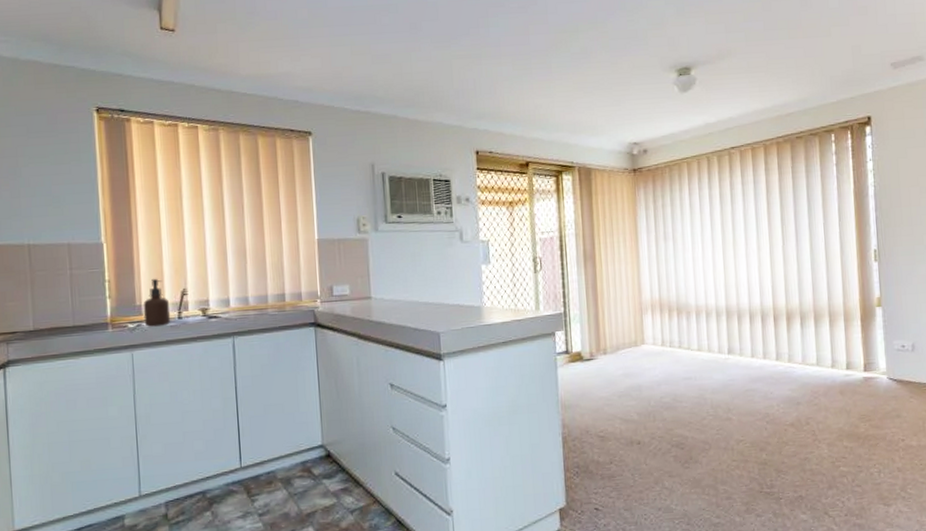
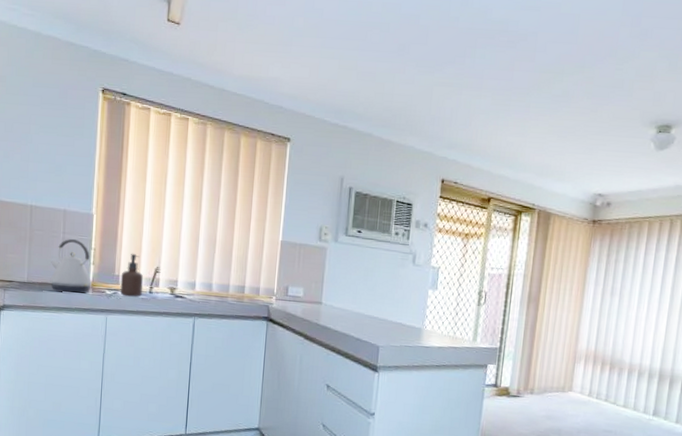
kettle: none [59,274,110,335] -> present [50,239,92,294]

